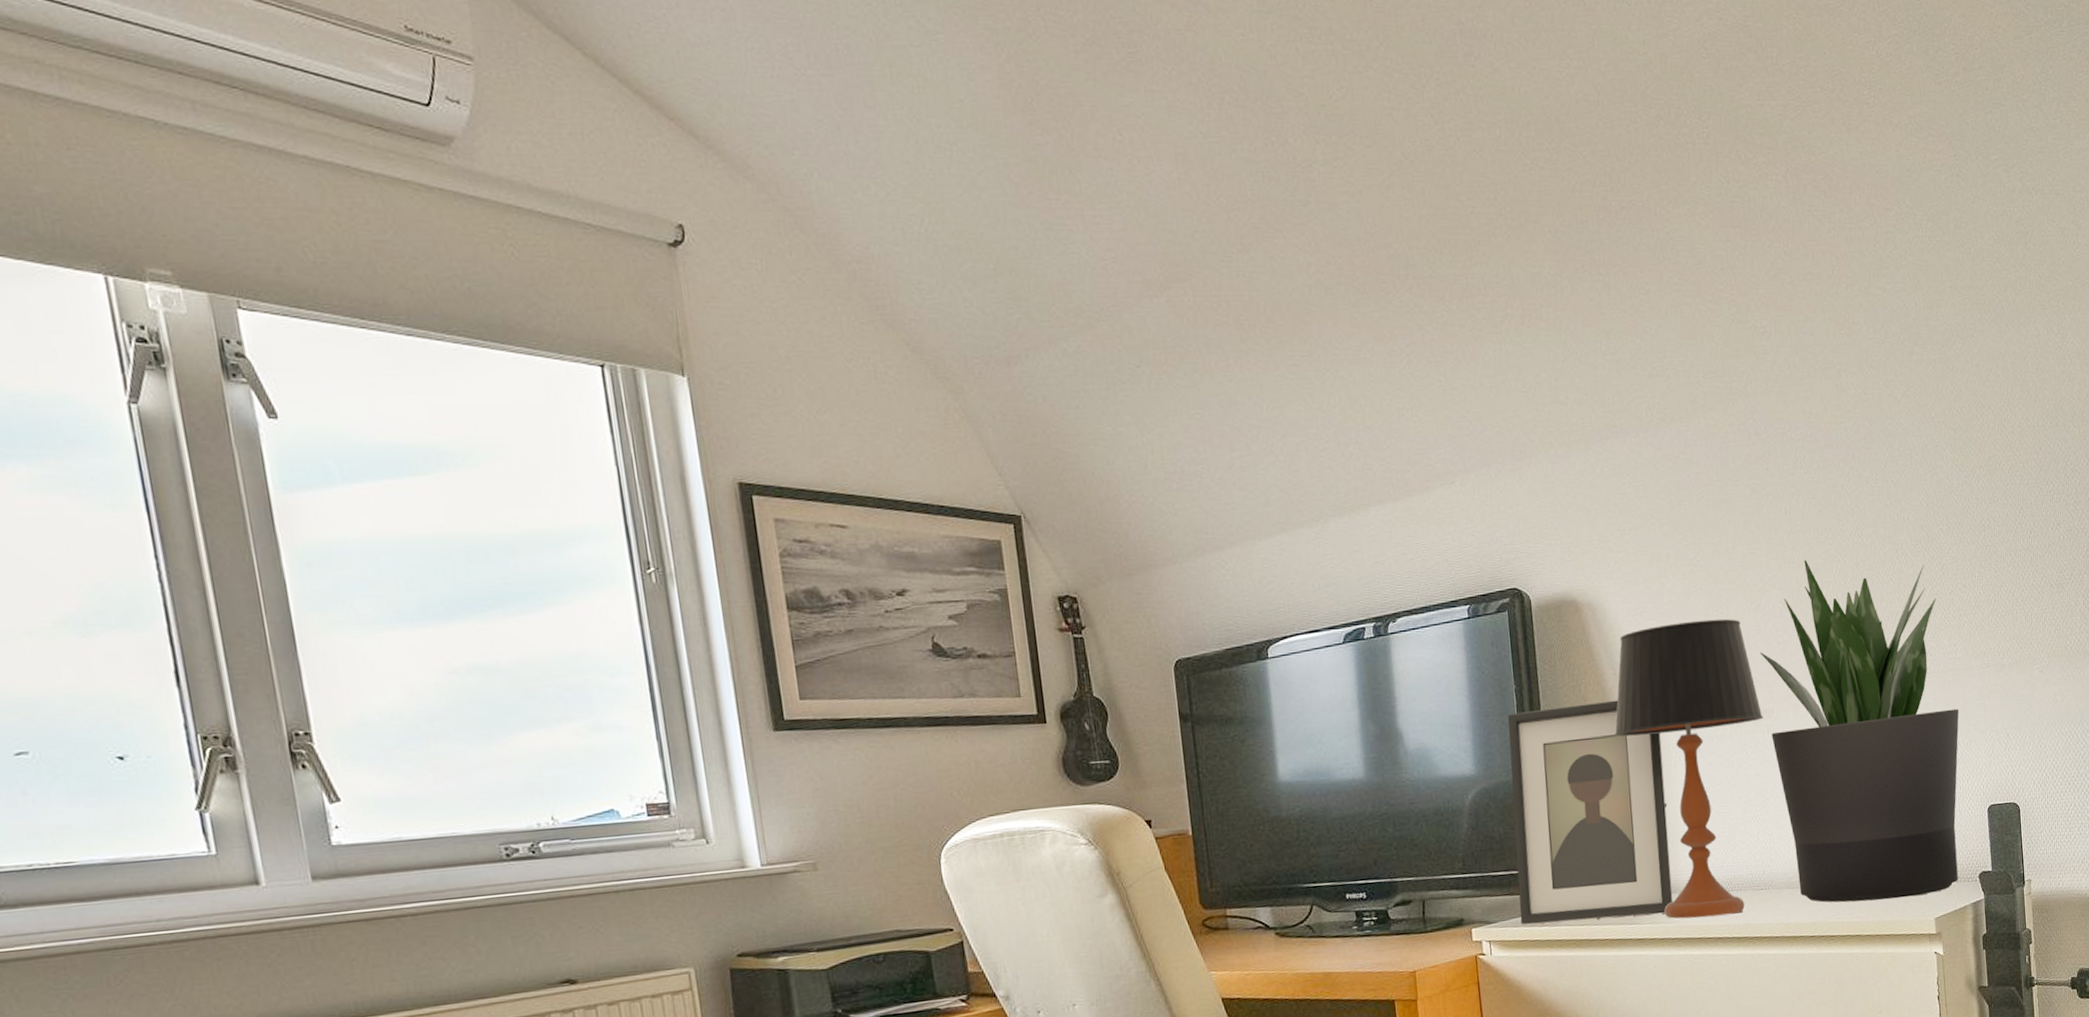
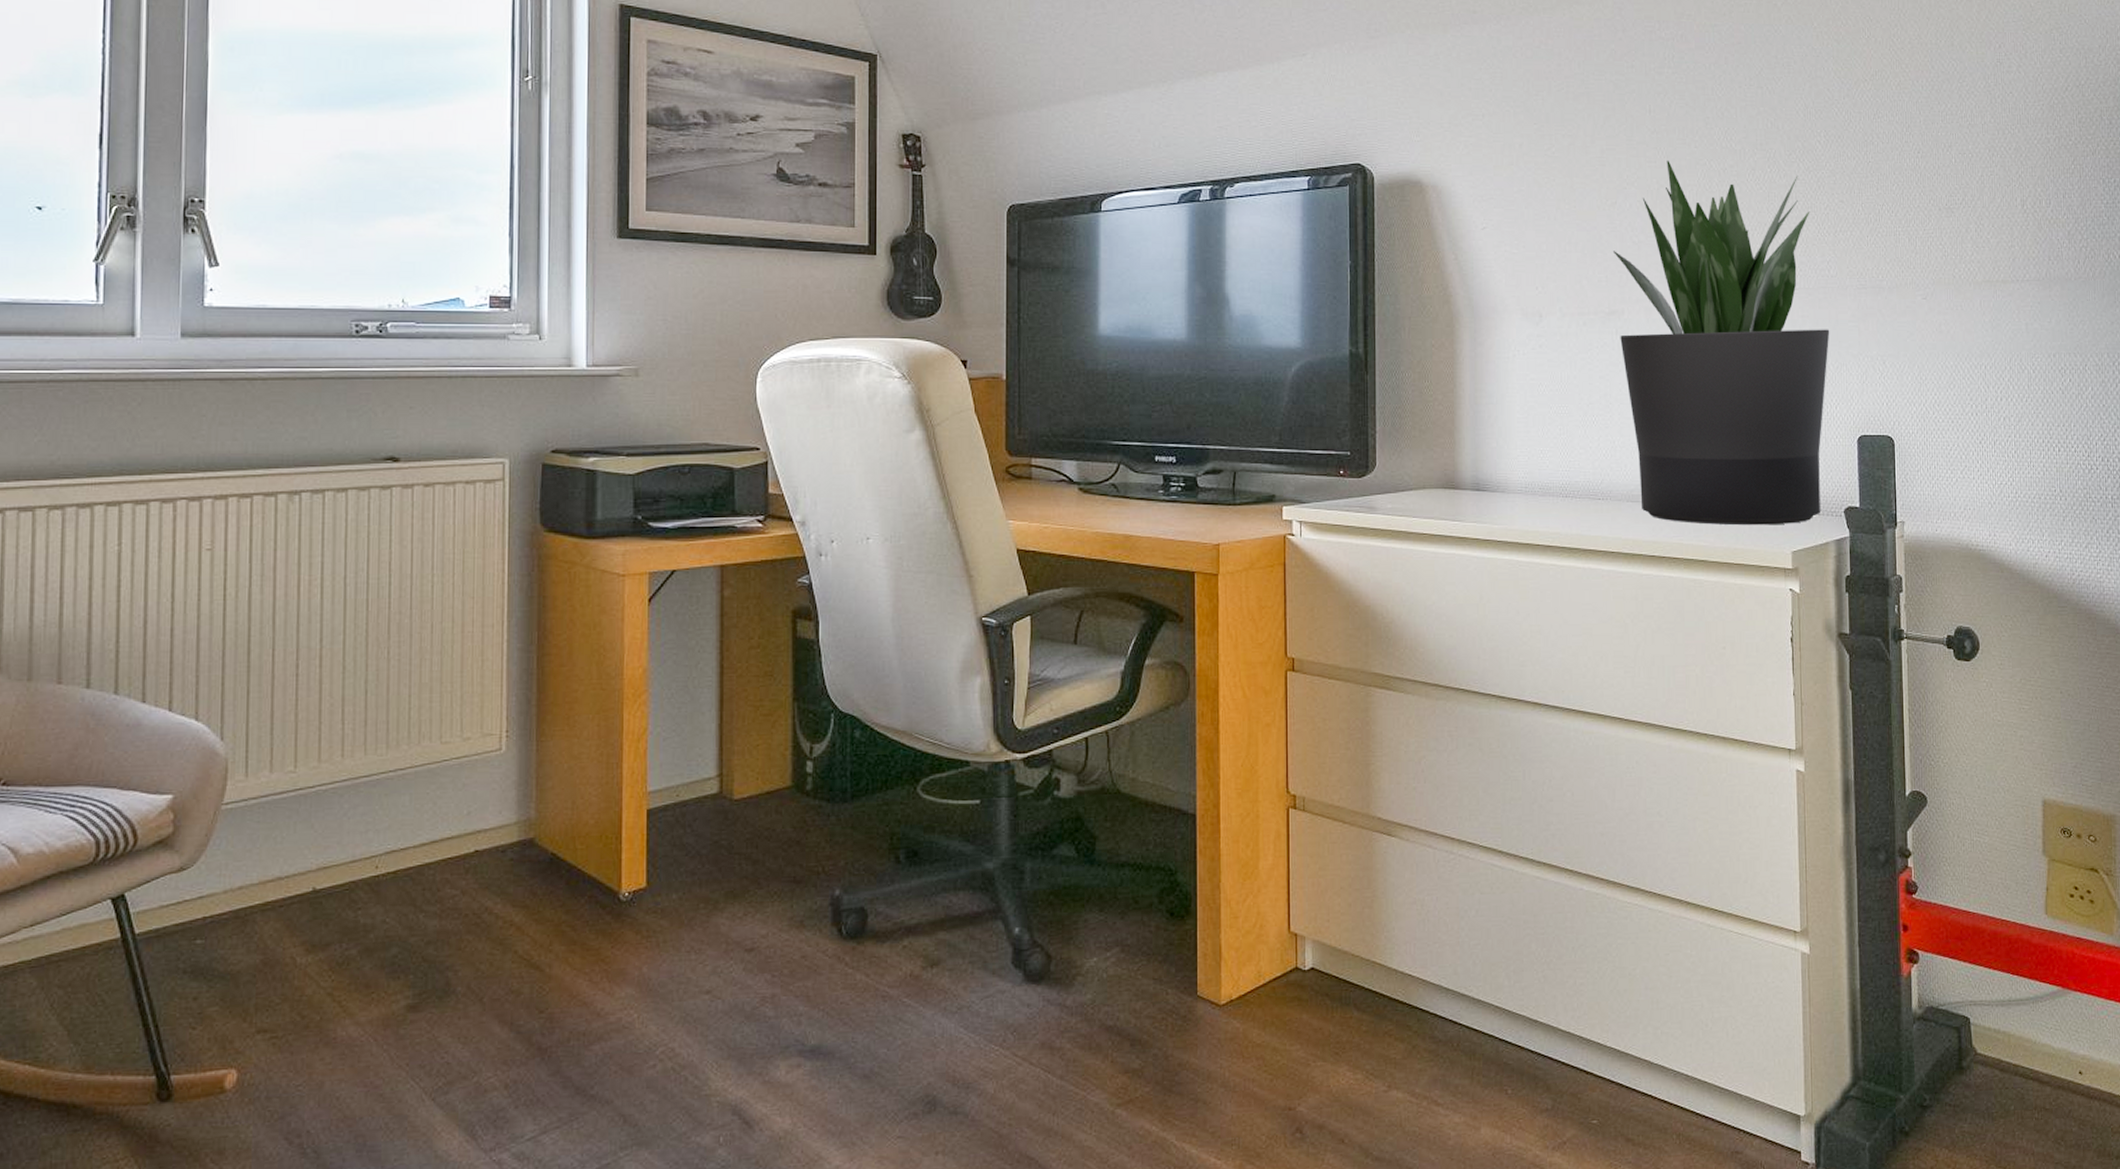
picture frame: present [1508,700,1673,926] -> none [1335,285,1502,513]
table lamp: present [1614,618,1763,919] -> none [1450,212,1612,523]

